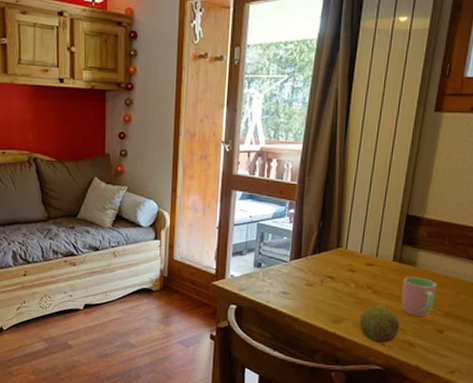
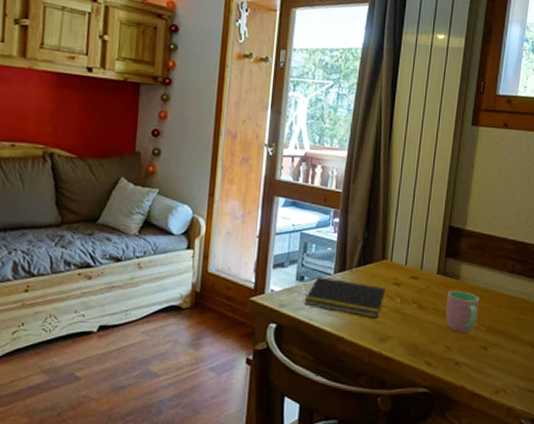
notepad: none [261,263,340,302] -> present [304,276,385,319]
fruit: present [359,305,400,343] -> none [405,321,446,363]

